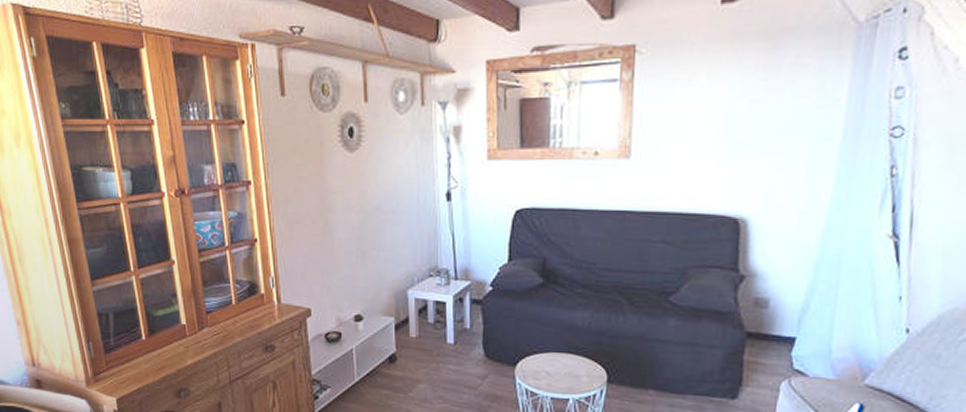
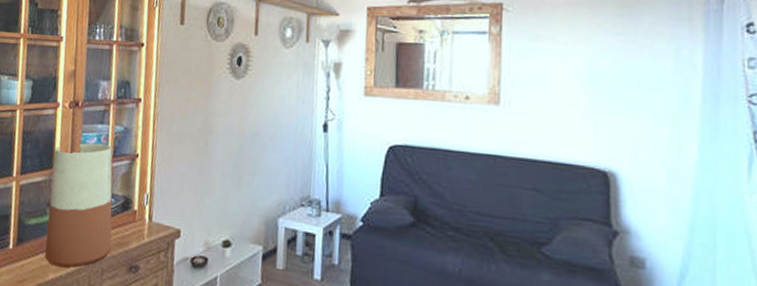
vase: none [169,231,244,353] -> present [45,143,113,268]

